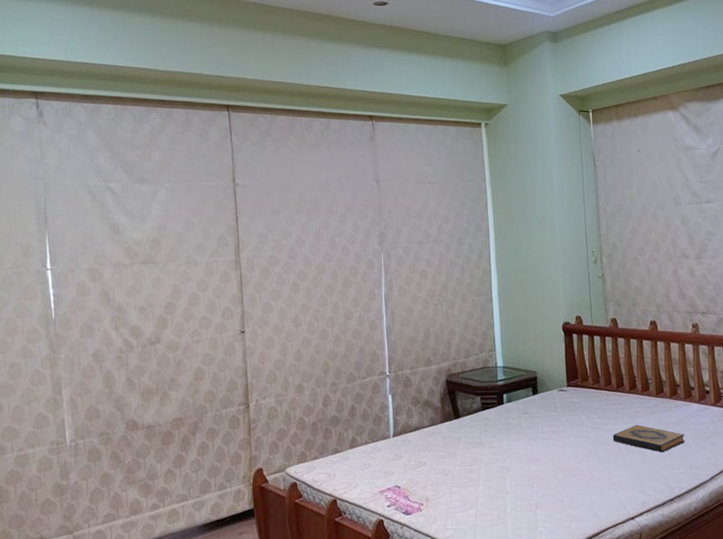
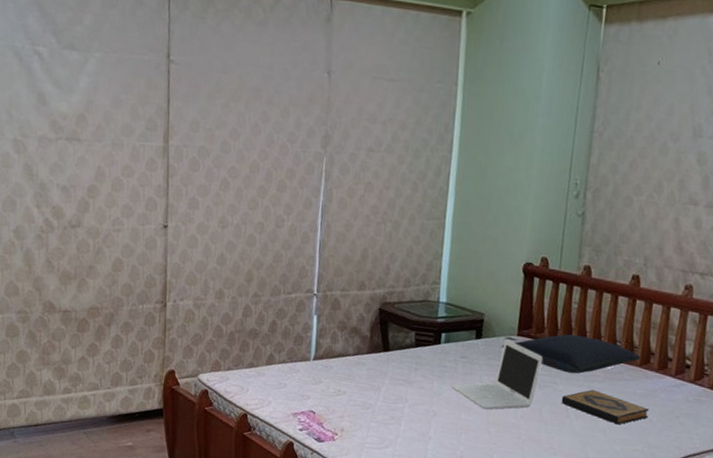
laptop: none [519,391,591,458] -> present [452,339,543,410]
pillow: none [555,379,669,413] -> present [501,334,641,374]

